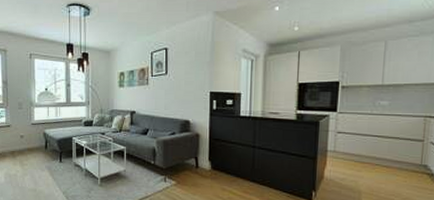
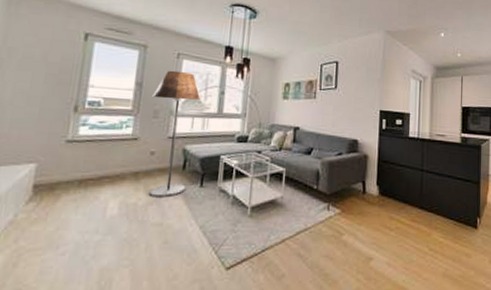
floor lamp: none [16,69,52,170] -> present [148,70,201,198]

